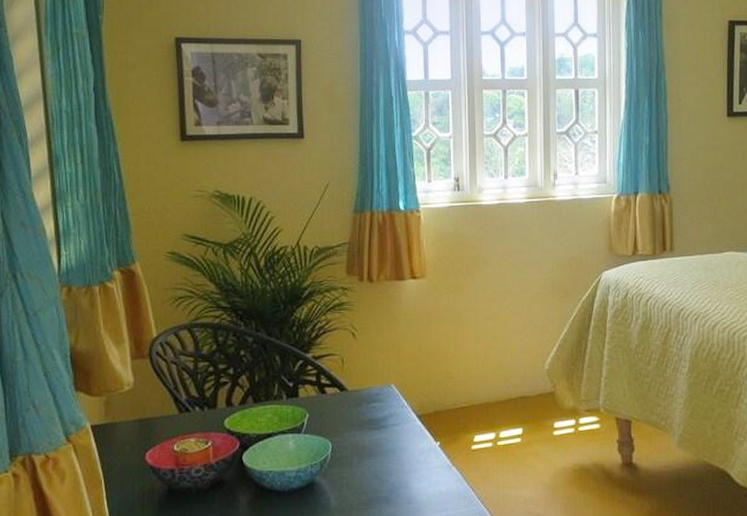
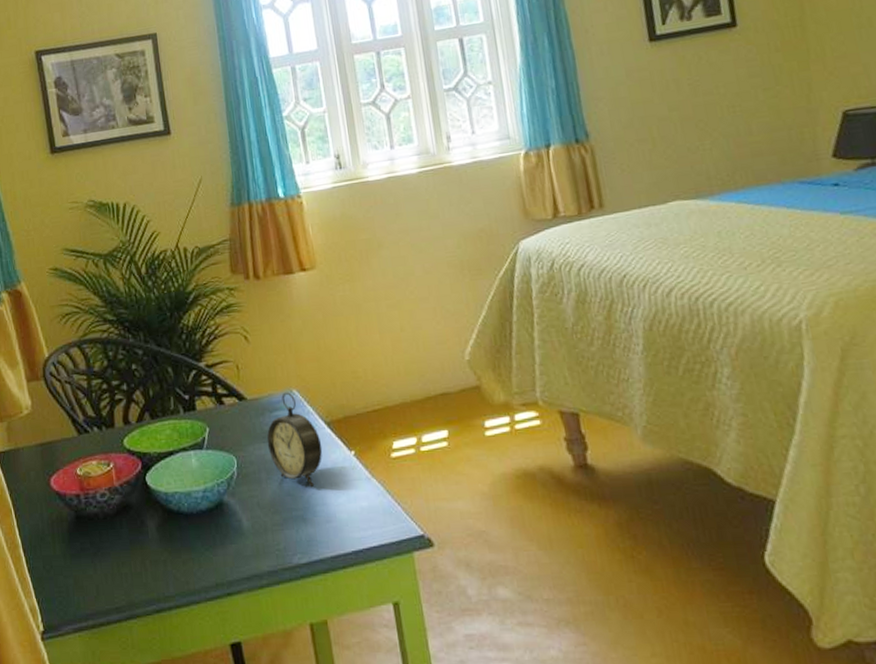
alarm clock: none [362,386,412,472] -> present [267,392,323,487]

